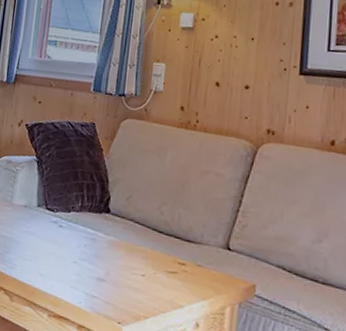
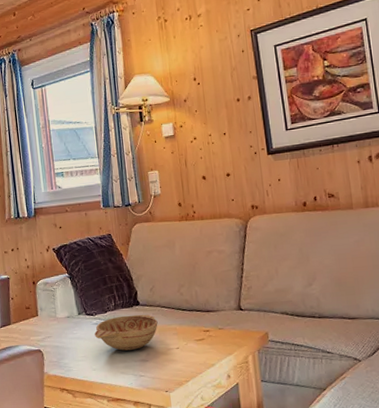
decorative bowl: none [51,219,127,265] -> present [95,314,158,351]

